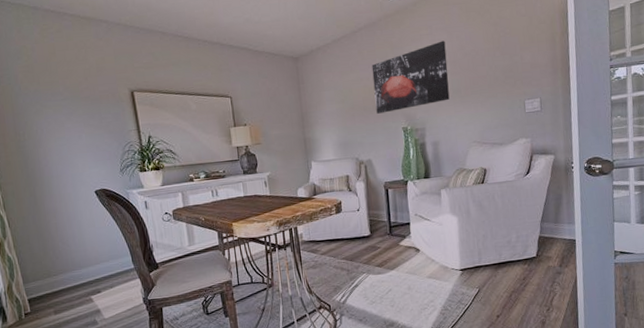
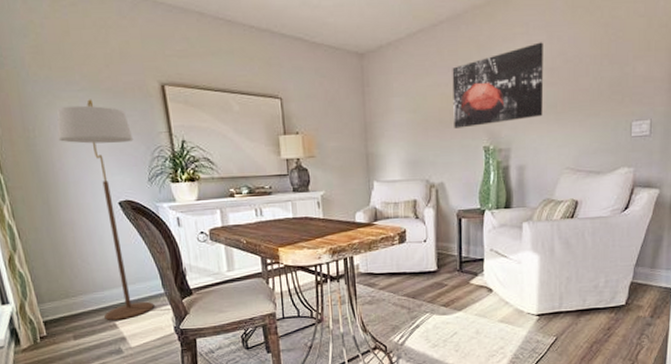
floor lamp: none [43,106,126,295] -> present [56,99,155,320]

